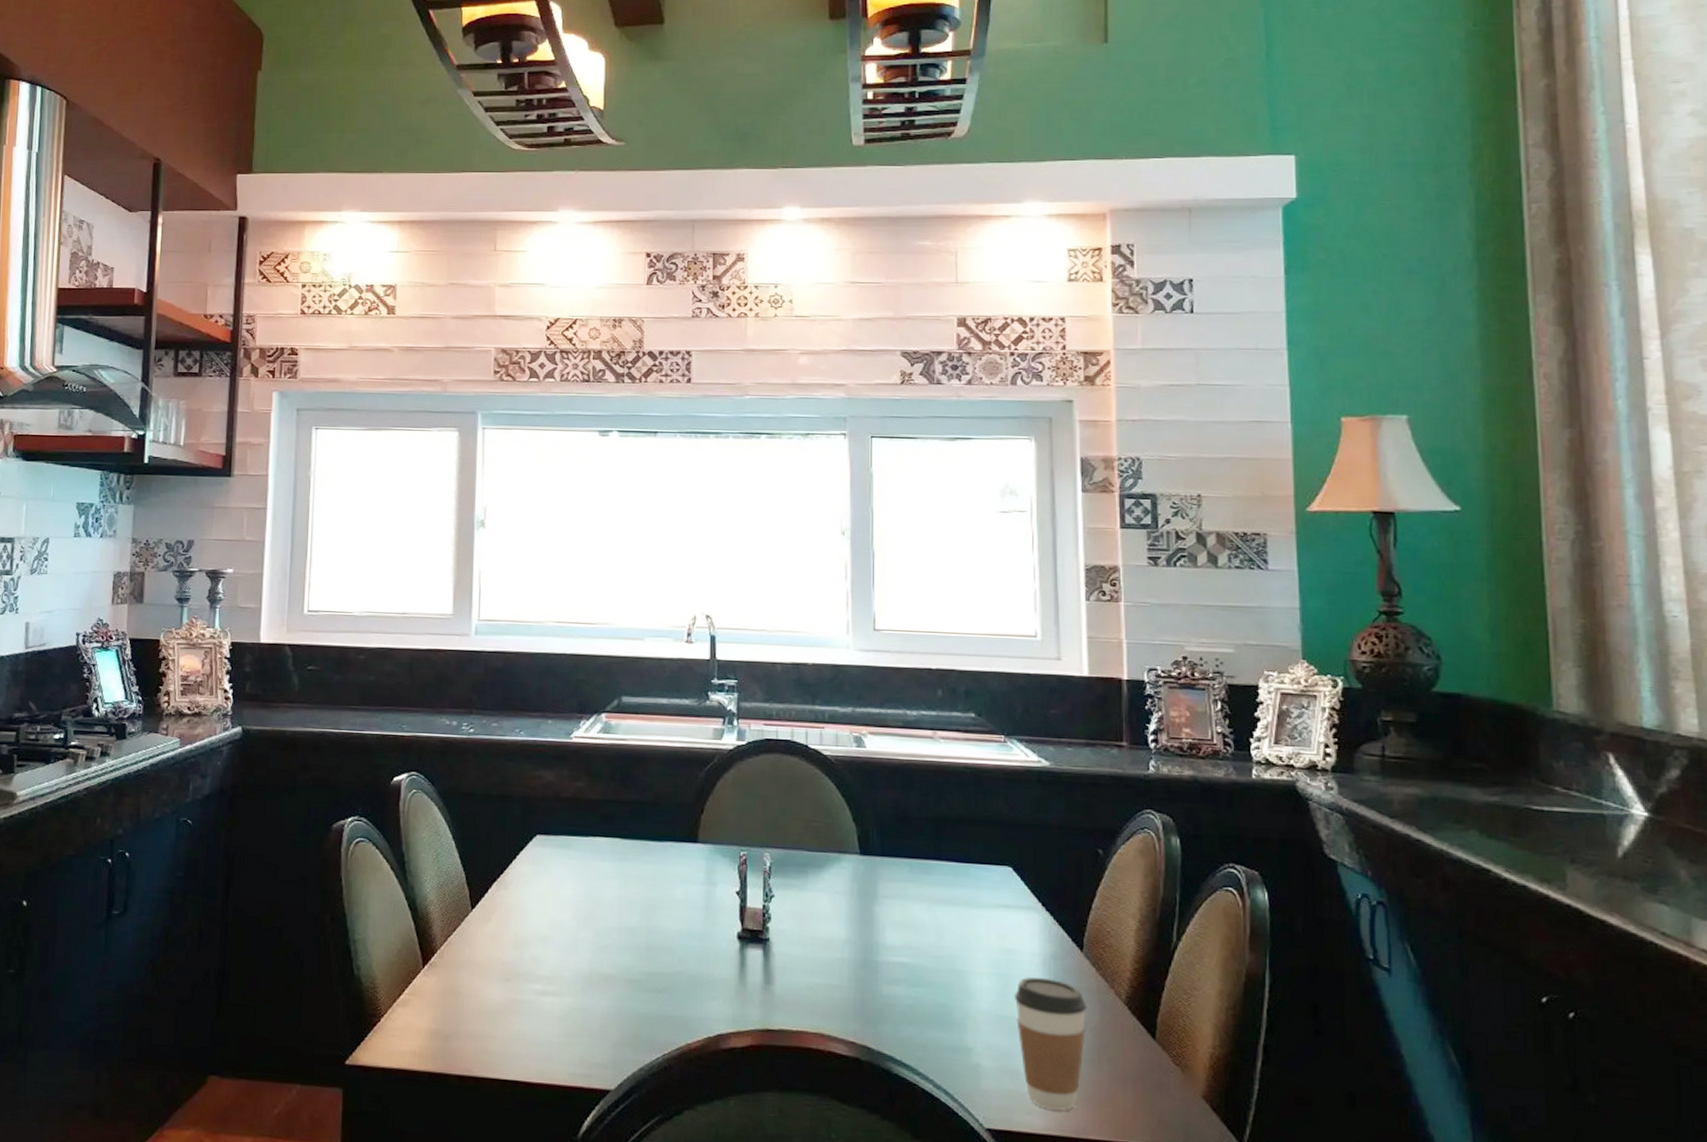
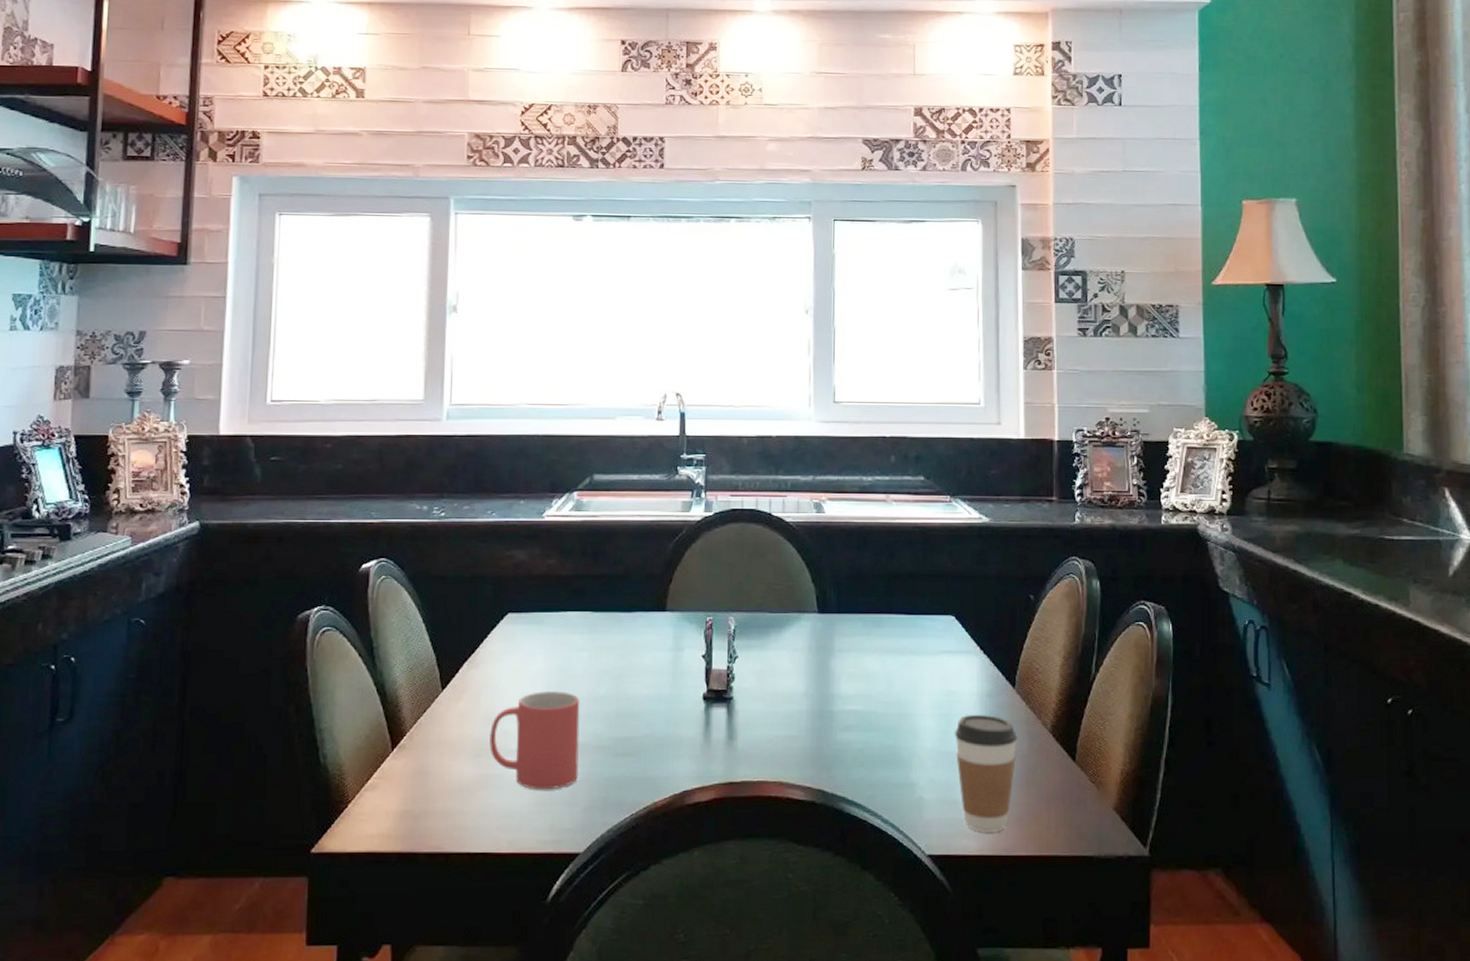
mug: none [518,917,610,1021] -> present [489,690,580,790]

